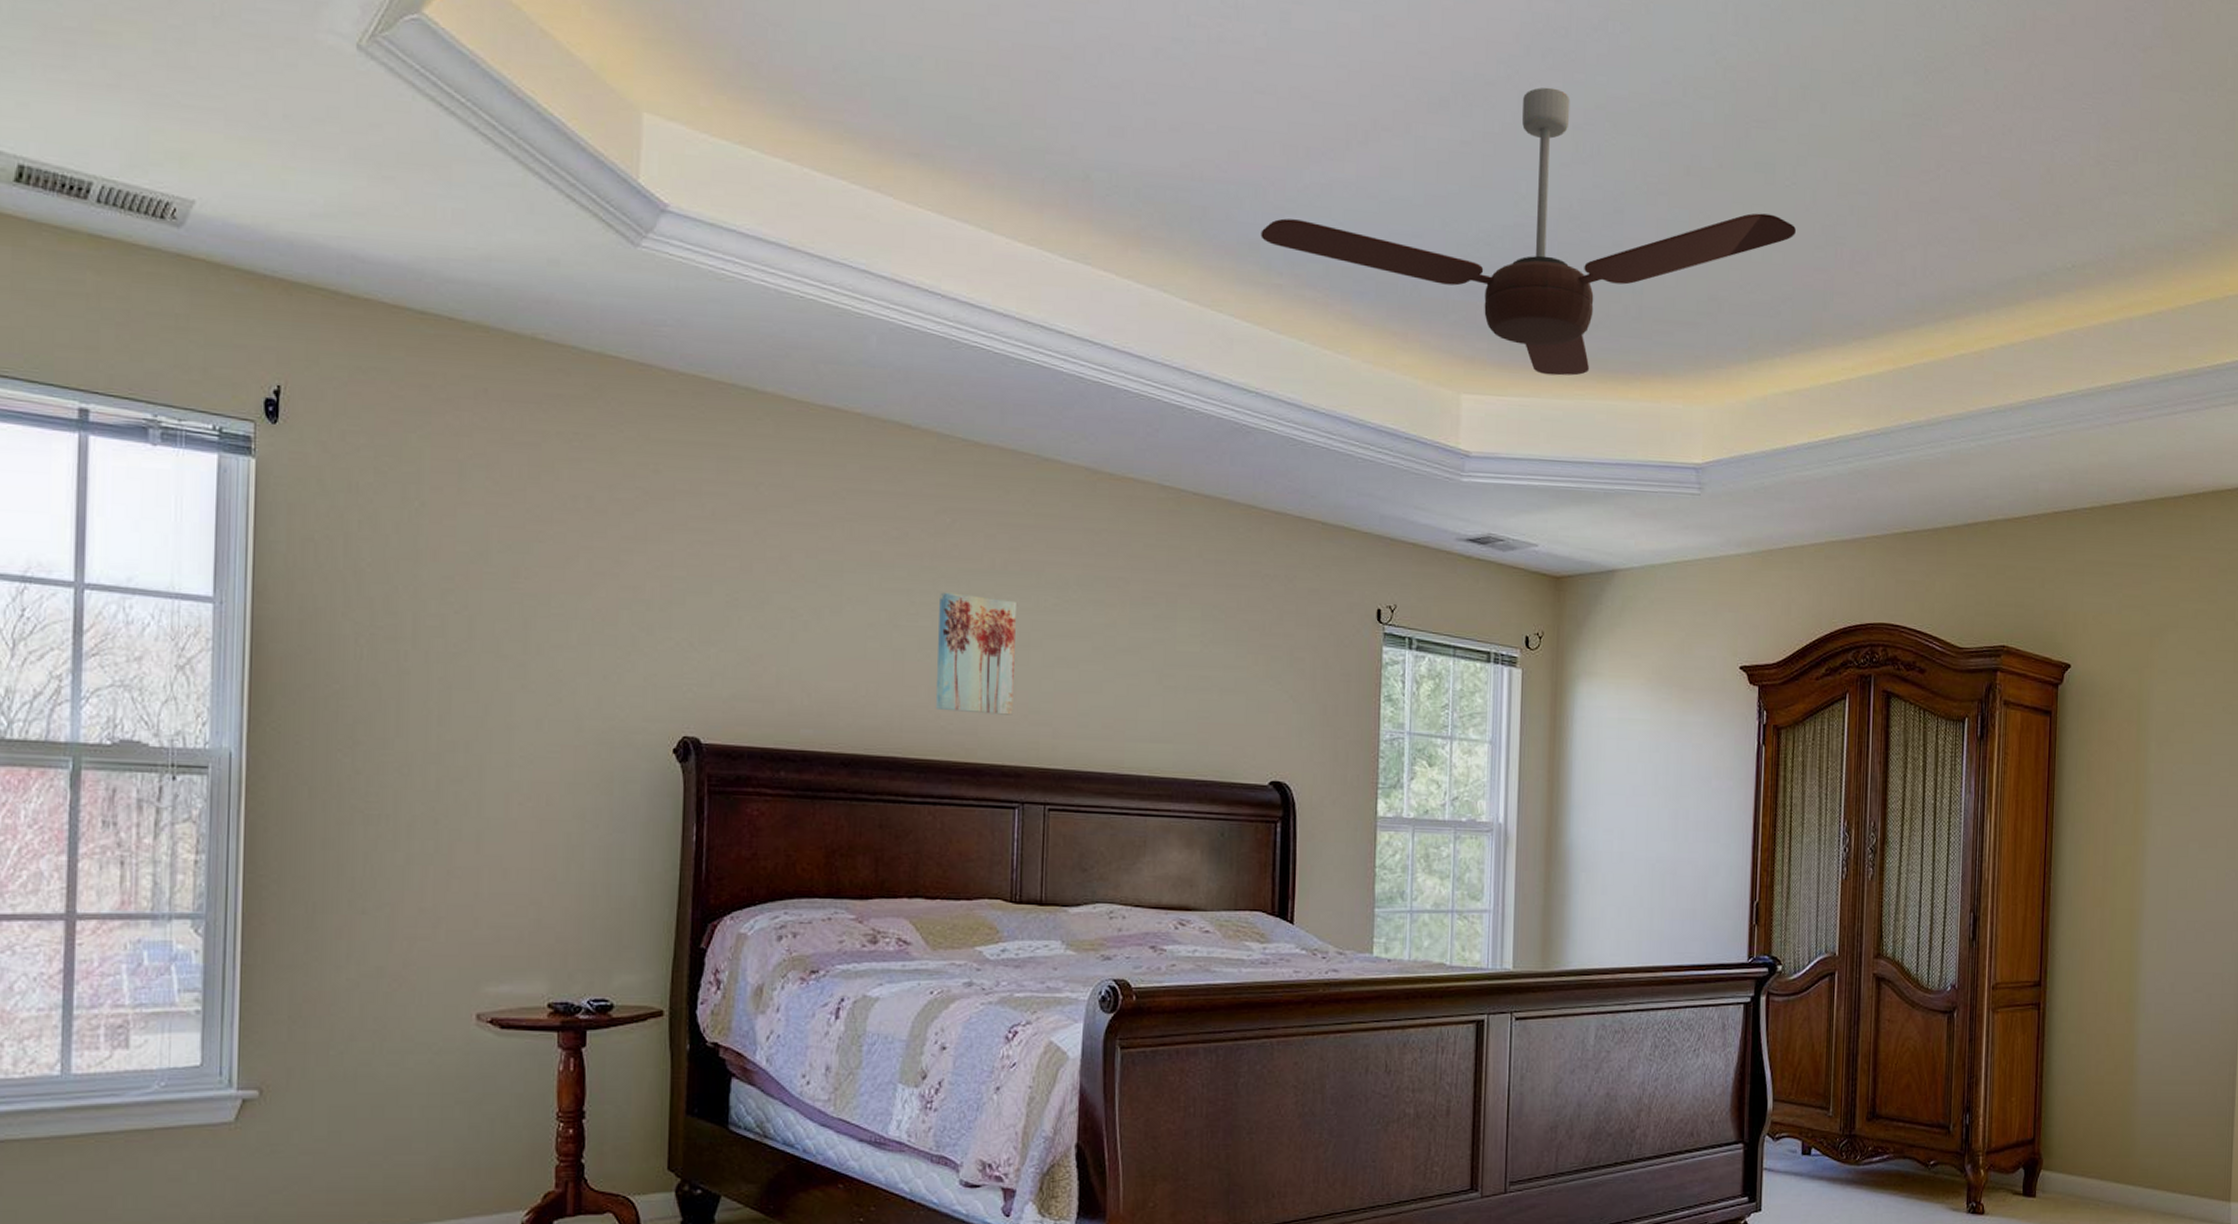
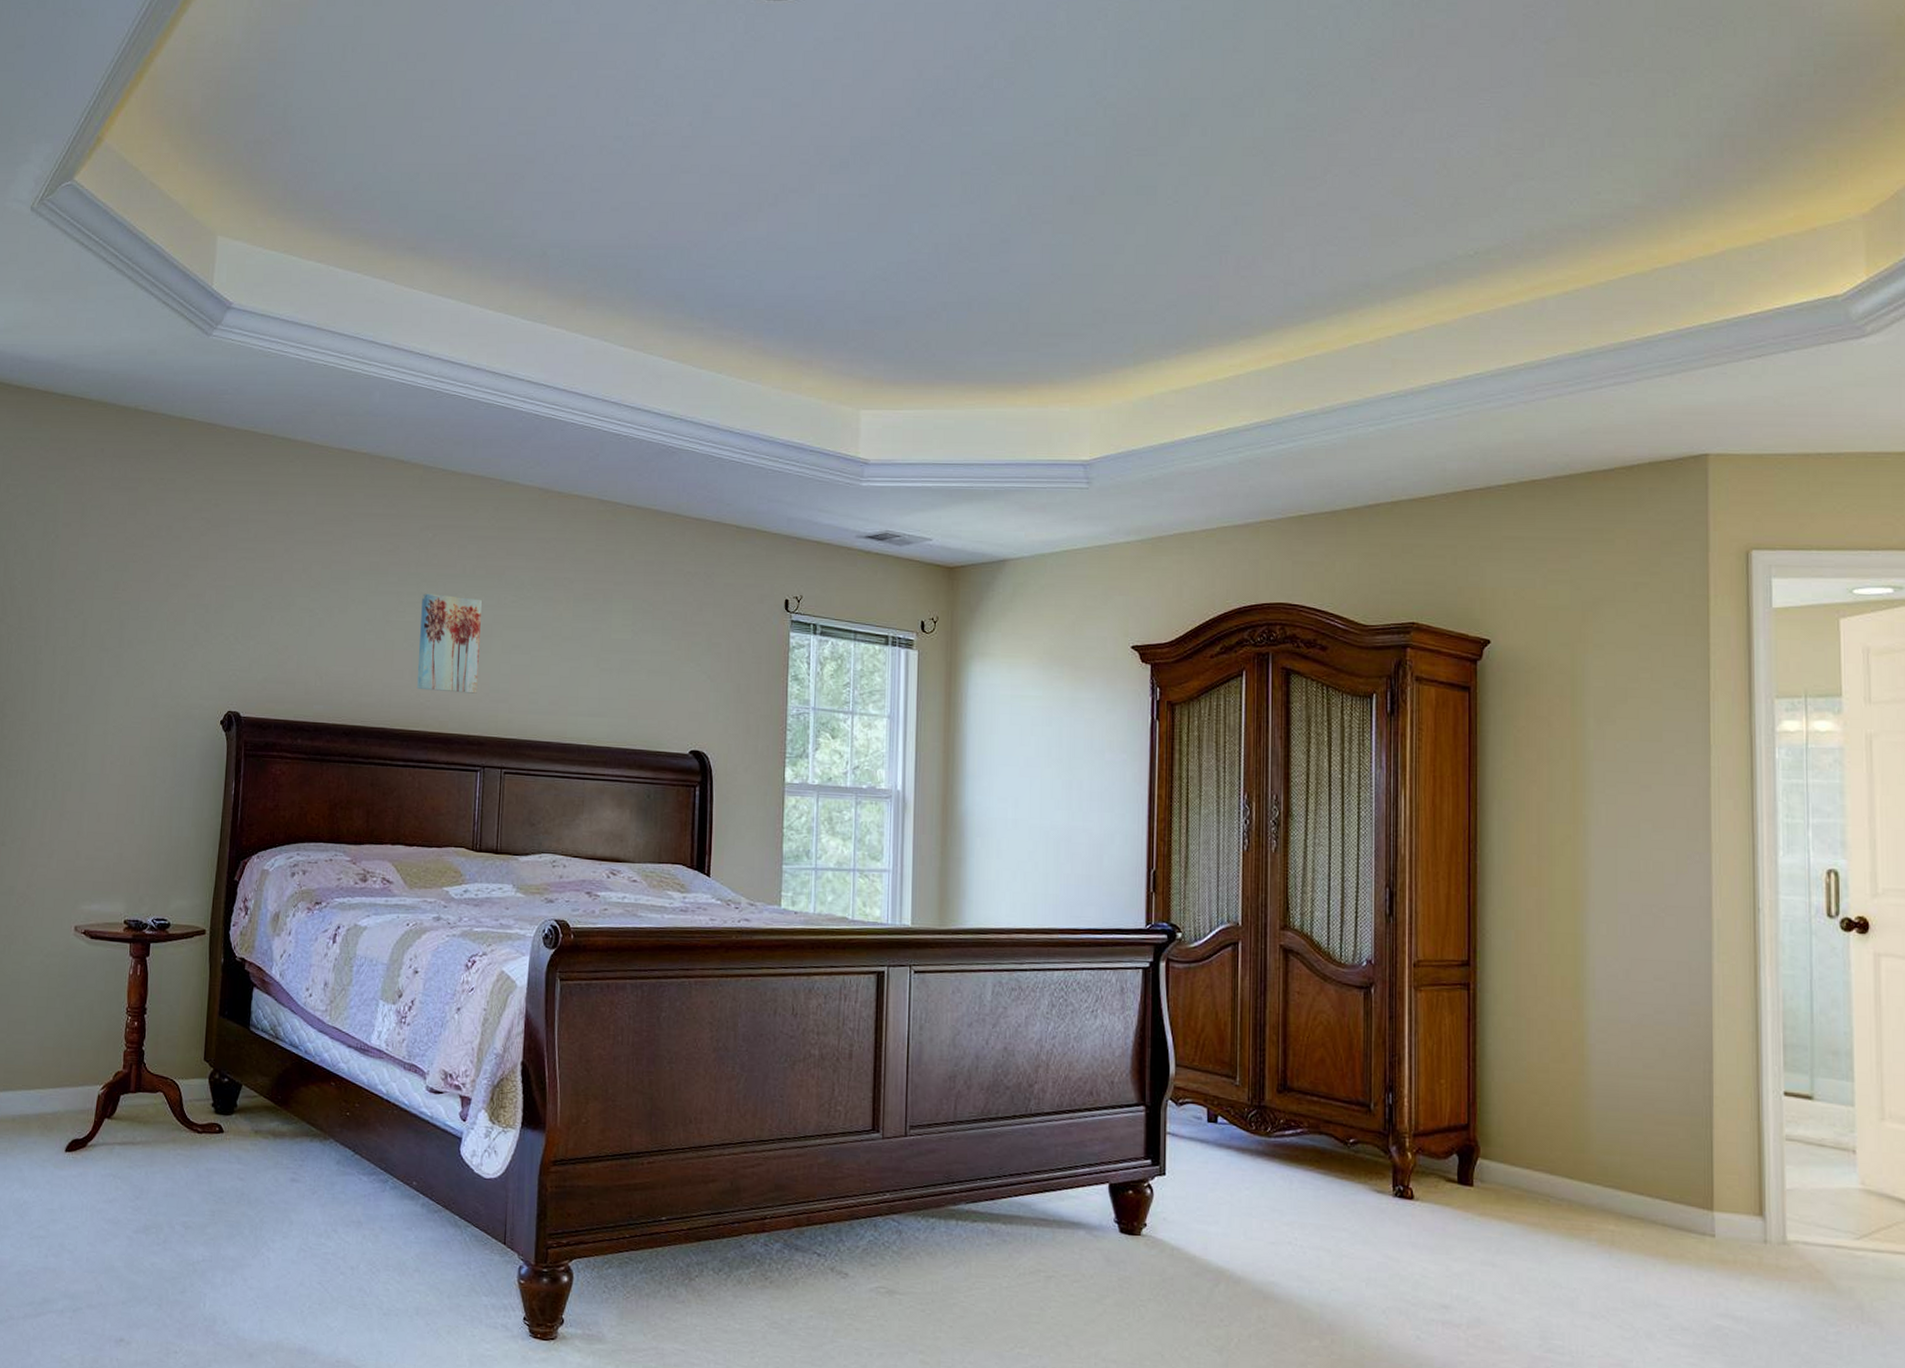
ceiling fan: present [1261,87,1796,376] -> none [685,141,1179,389]

